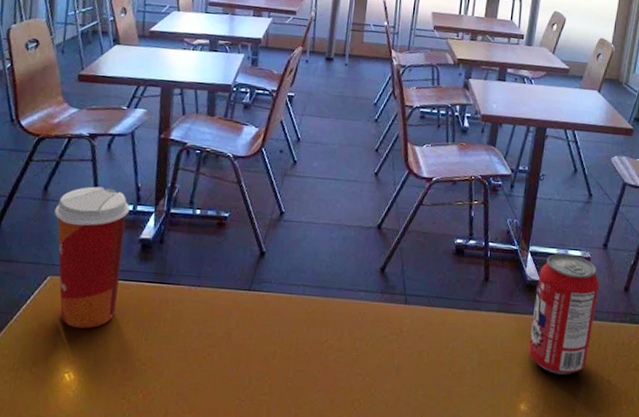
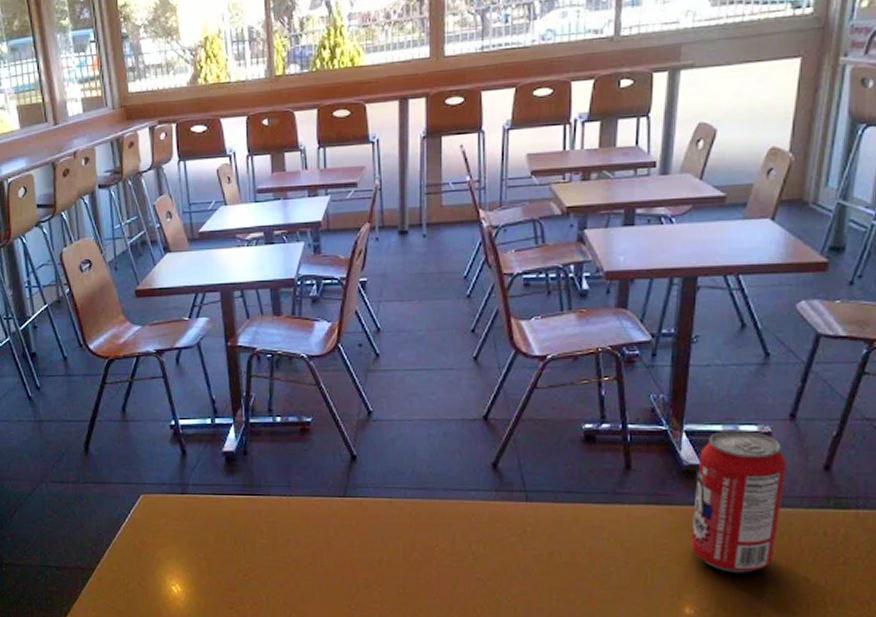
paper cup: present [54,186,130,330] -> none [136,403,210,544]

